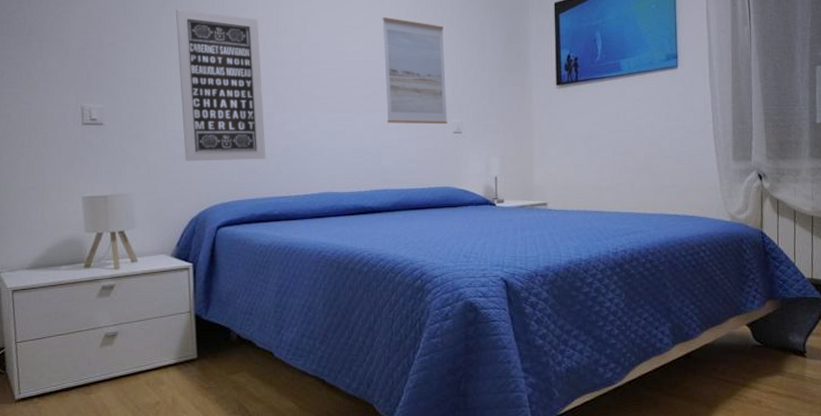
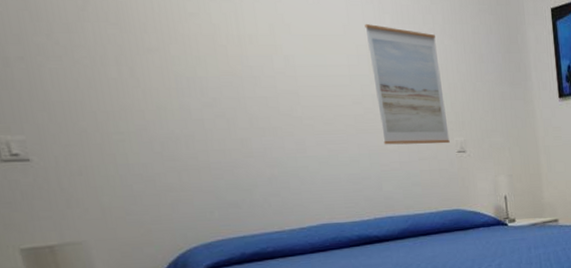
wall art: present [175,9,266,161] -> none [101,13,249,199]

